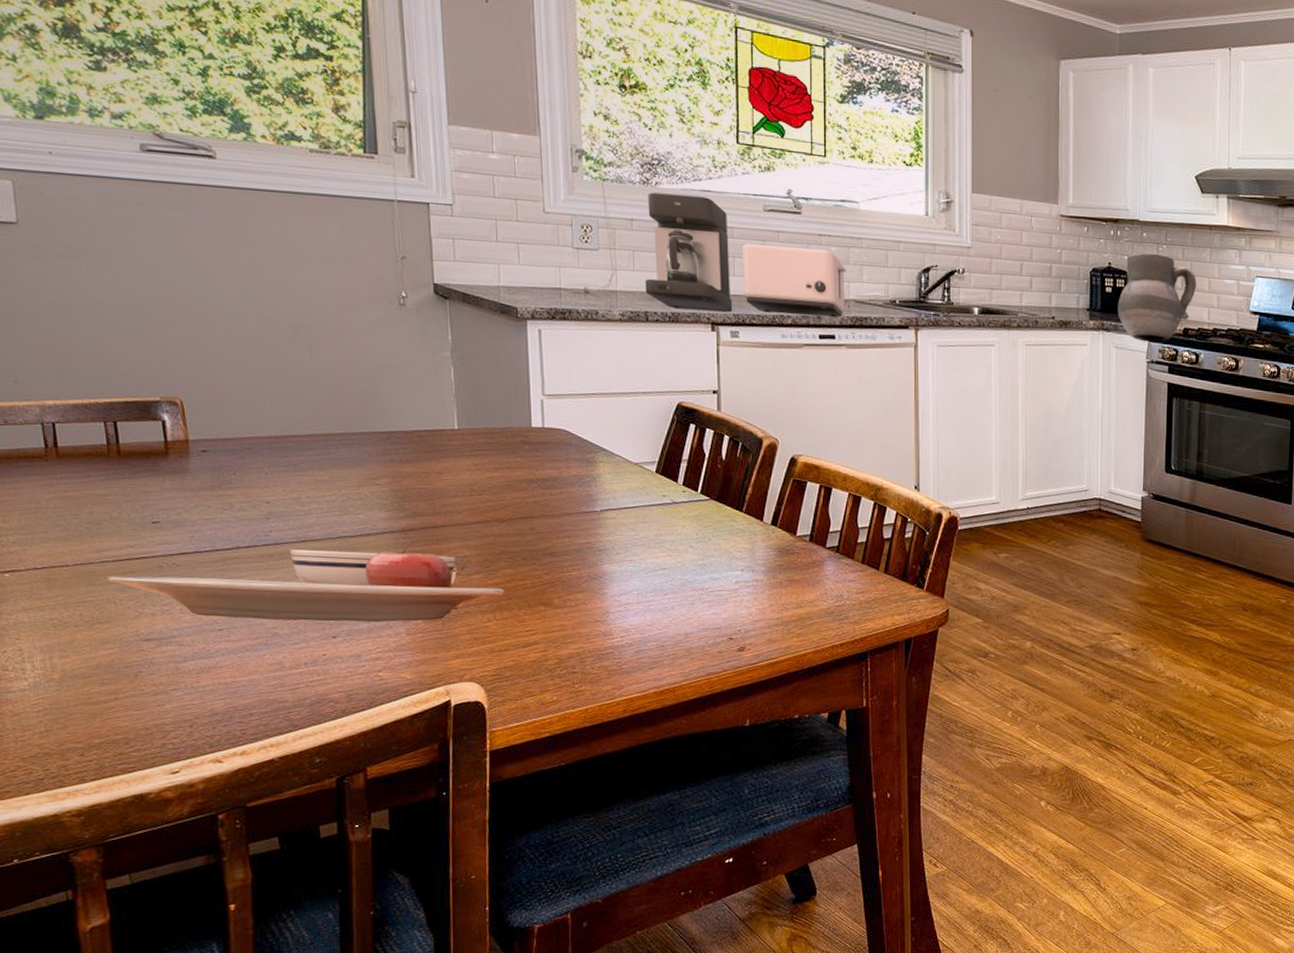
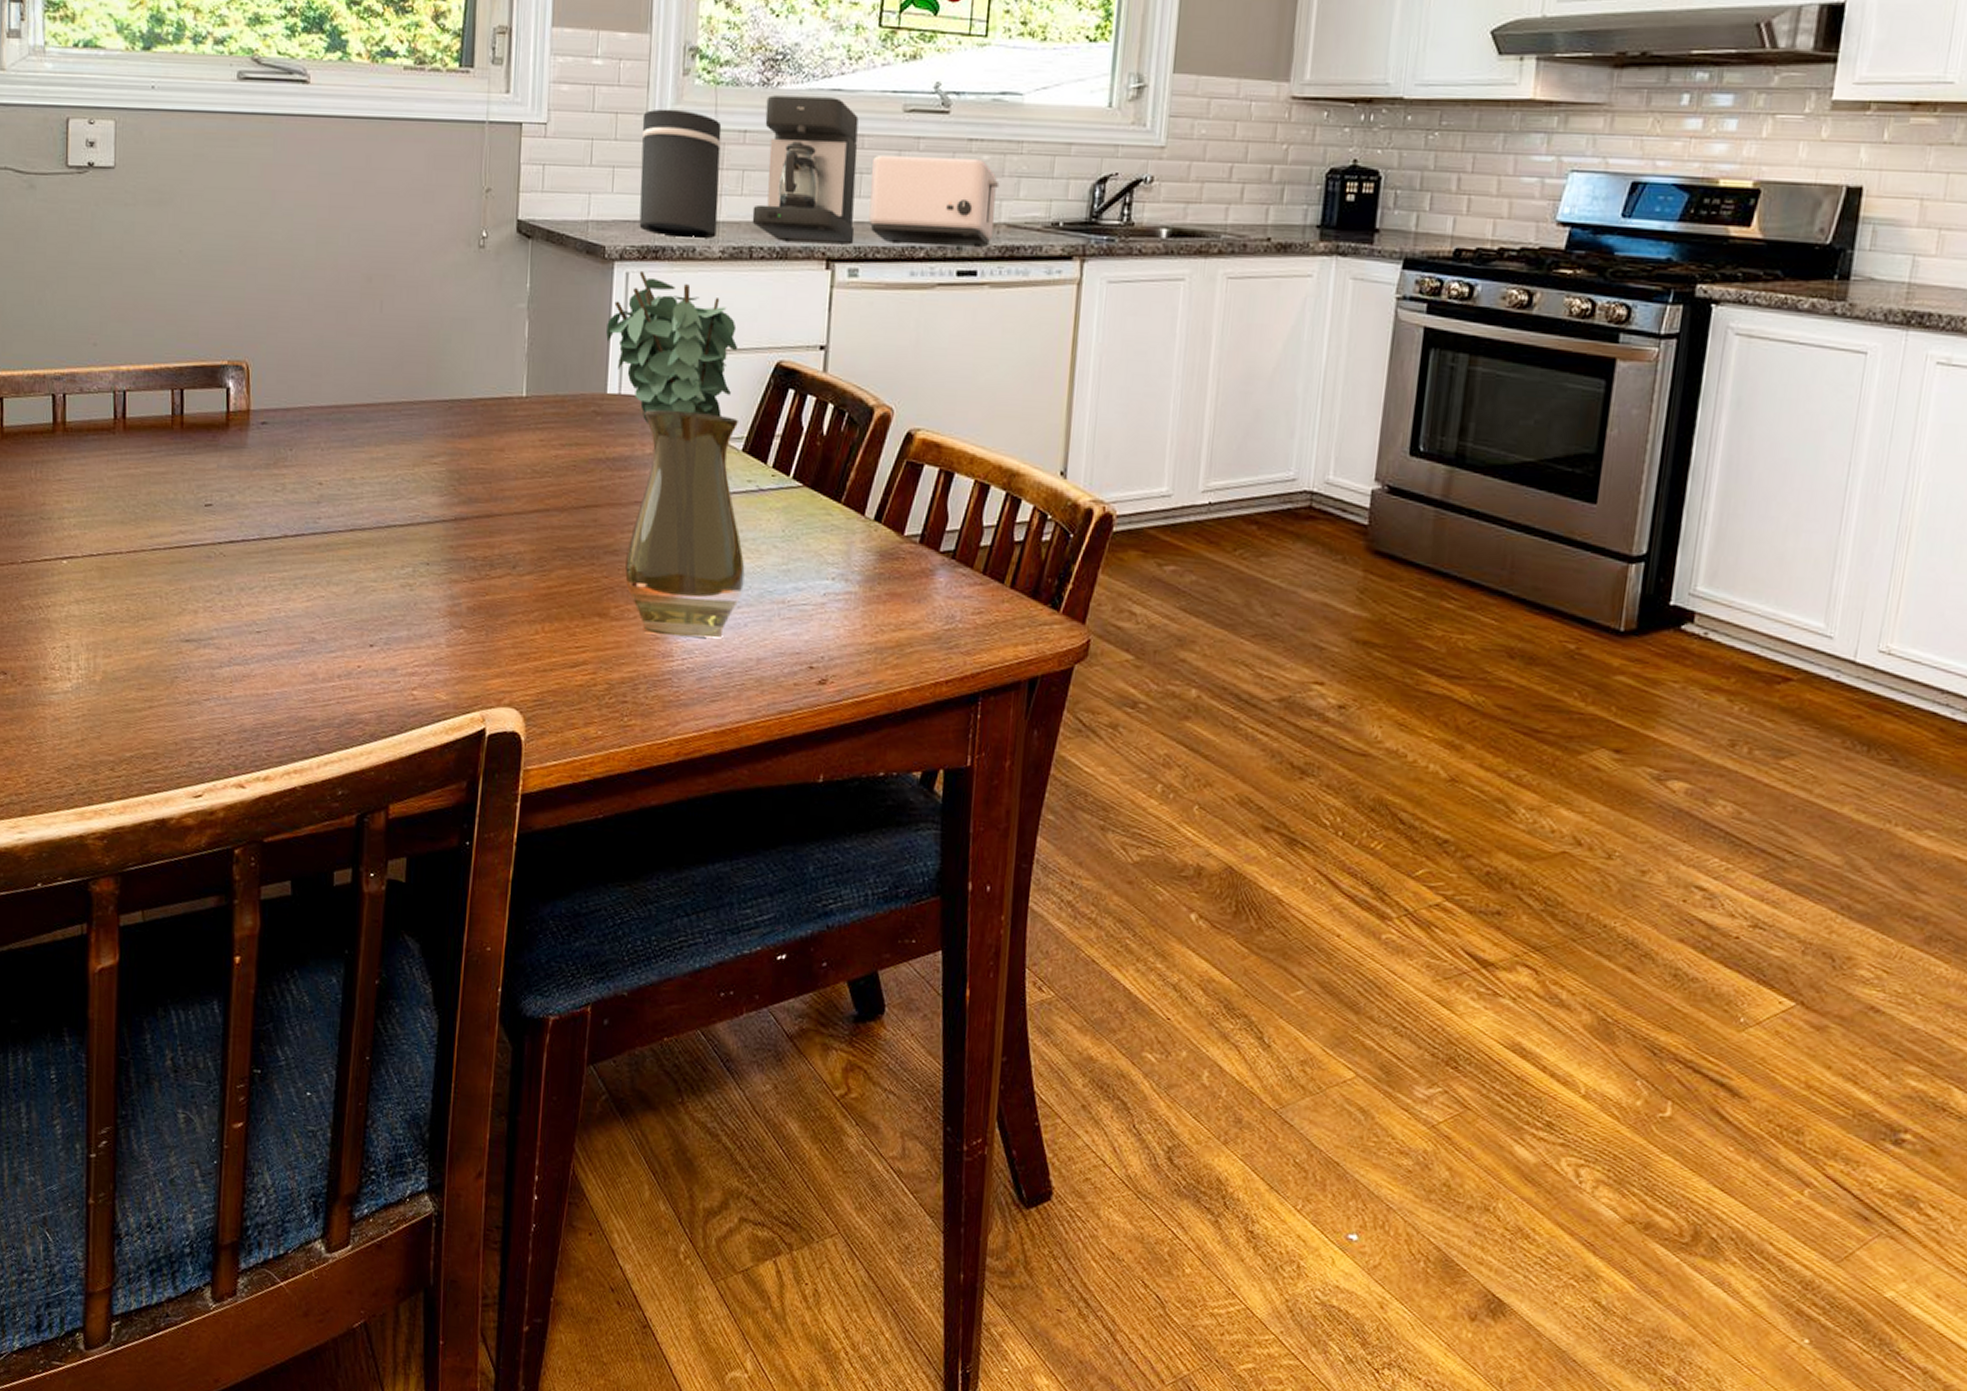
plate: present [107,575,505,623] -> none [156,565,558,631]
bowl: present [290,549,457,586] -> none [336,539,509,586]
fruit: present [364,541,453,589] -> none [410,532,503,592]
vase: none [526,329,668,619] -> present [606,272,745,639]
cylinder: none [540,198,615,305] -> present [639,108,722,240]
ceramic jug: present [1117,252,1196,343] -> none [1360,143,1480,271]

